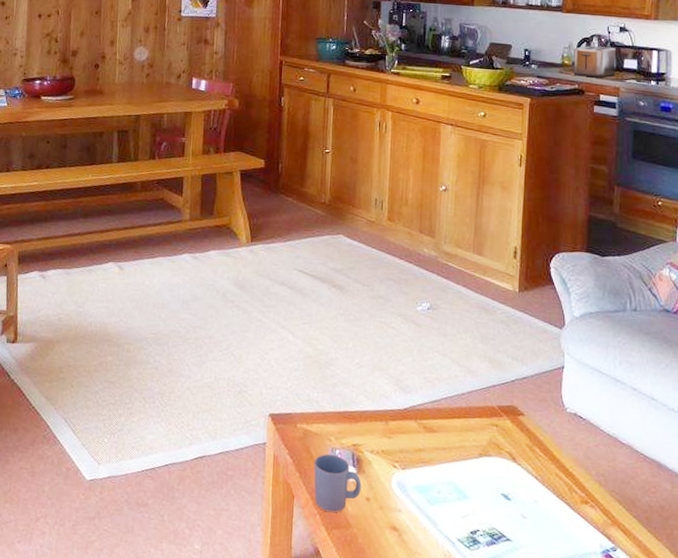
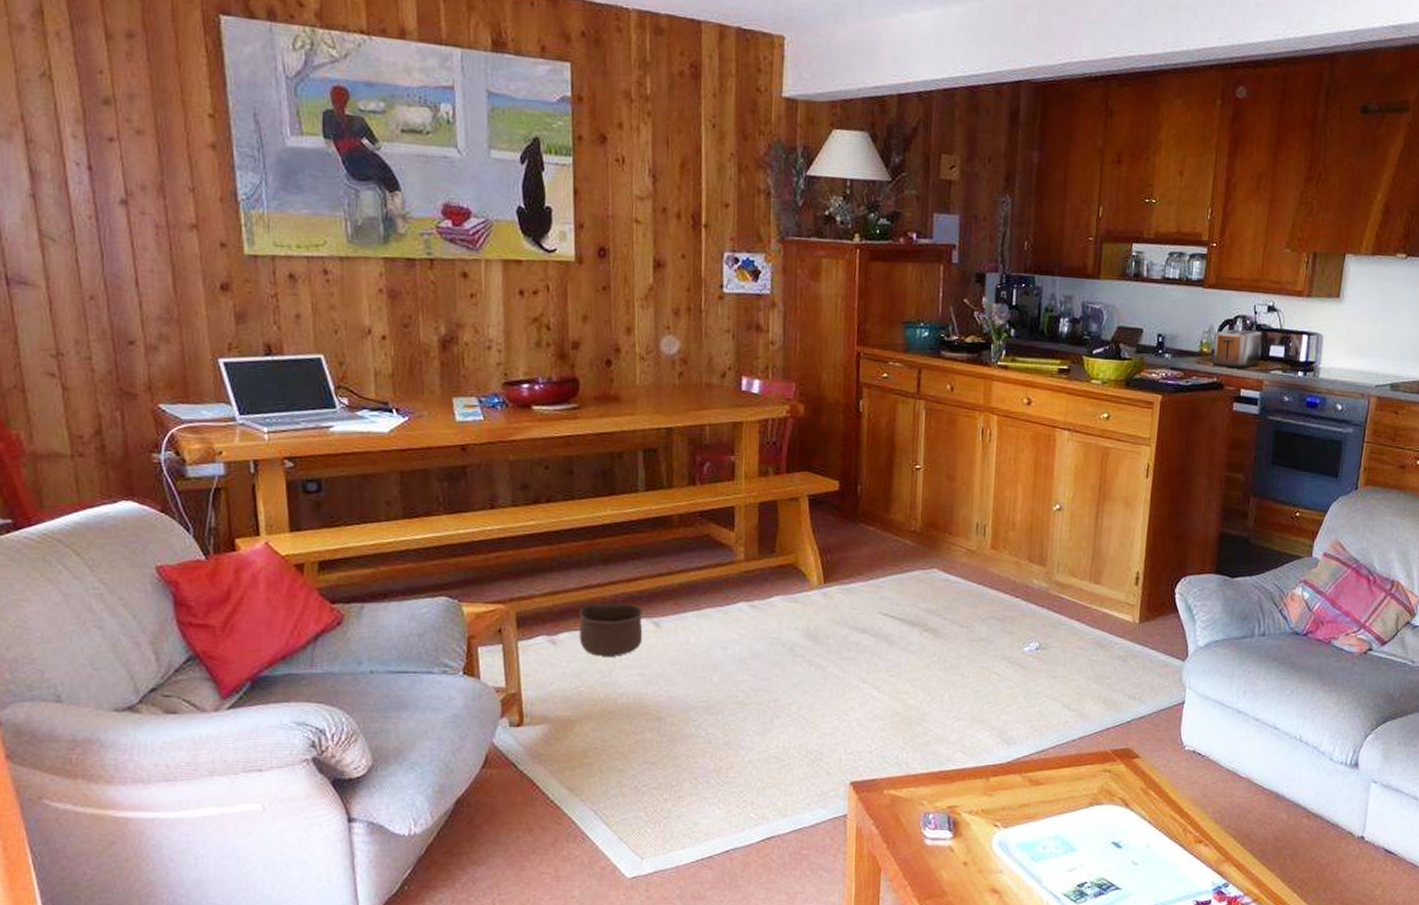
basket: none [62,248,111,292] -> present [579,603,643,657]
mug: present [313,454,361,513] -> none [903,820,958,882]

